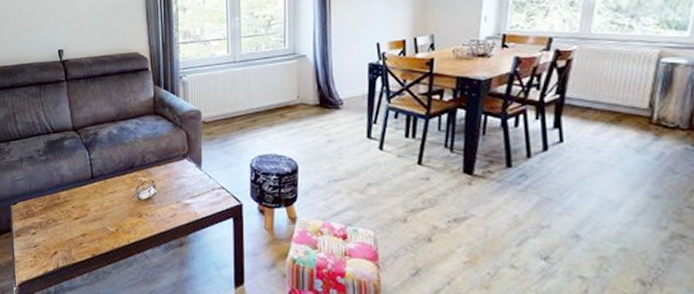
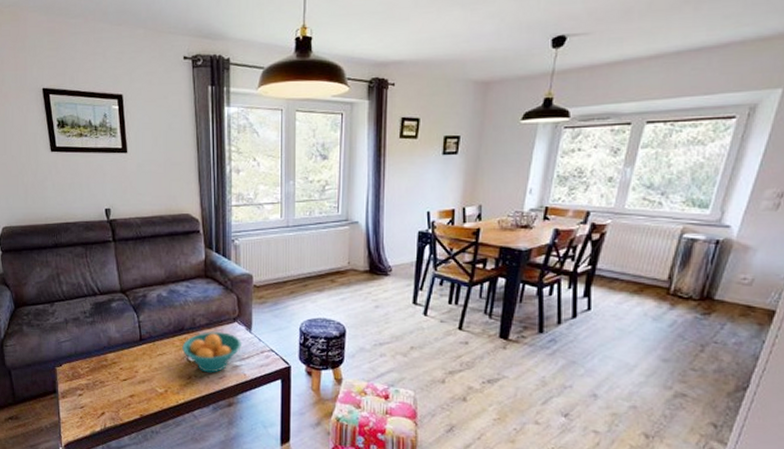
fruit bowl: none [133,169,192,211] -> present [182,332,242,373]

